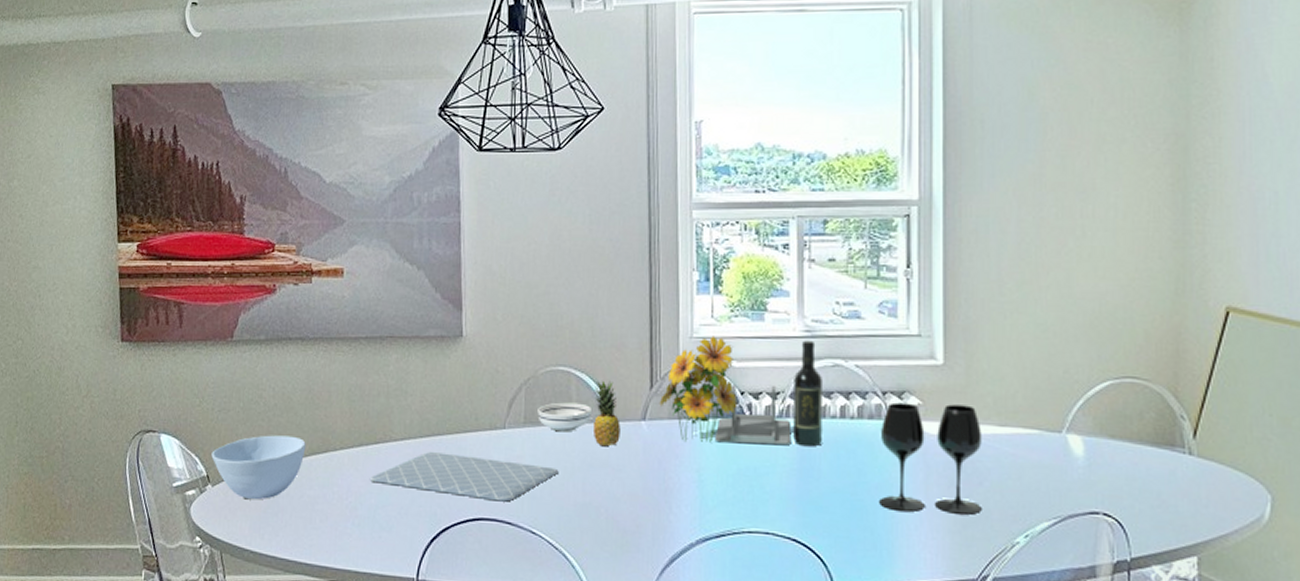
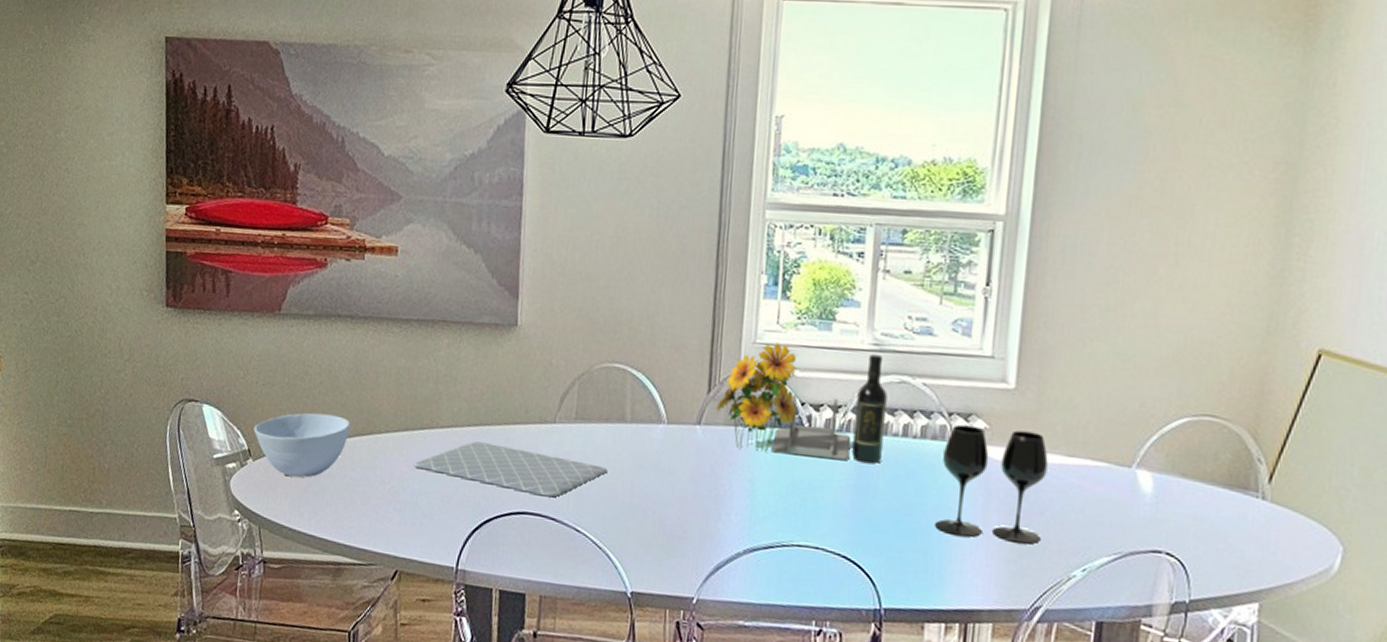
bowl: present [537,402,591,432] -> none [589,400,646,432]
fruit: present [594,380,621,447] -> none [646,381,675,449]

